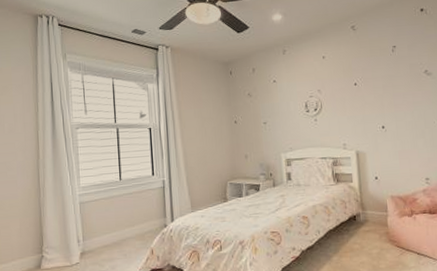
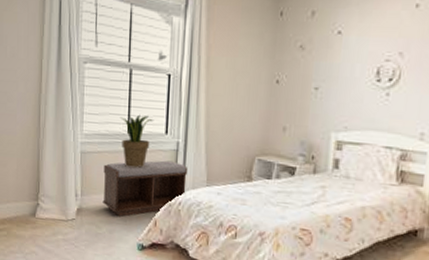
bench: none [101,196,175,252] -> present [102,160,187,217]
potted plant: none [112,162,142,208] -> present [120,114,154,168]

